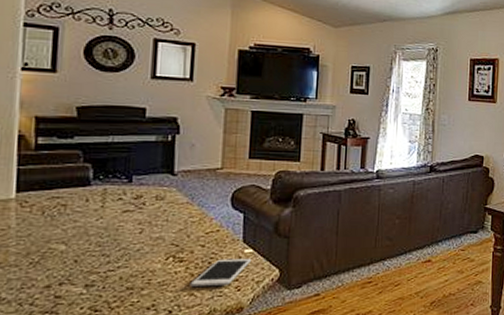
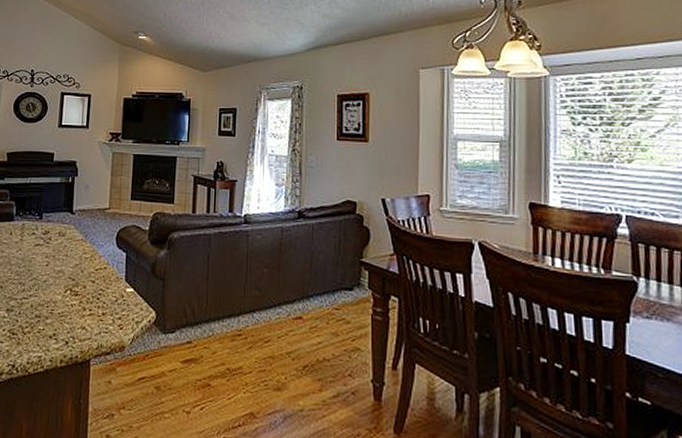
cell phone: present [190,258,252,286] -> none [82,296,133,322]

